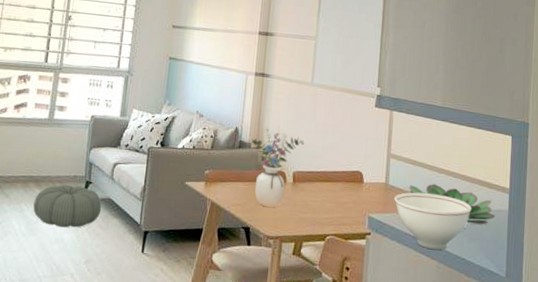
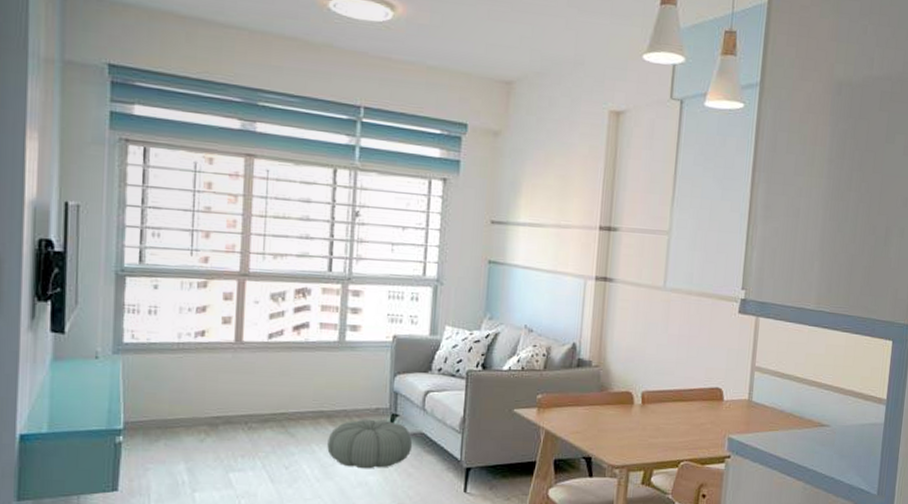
bouquet: present [252,126,305,208] -> none [593,339,655,434]
bowl: present [394,192,472,250] -> none [758,408,844,470]
succulent plant: present [409,184,495,225] -> none [775,398,869,441]

